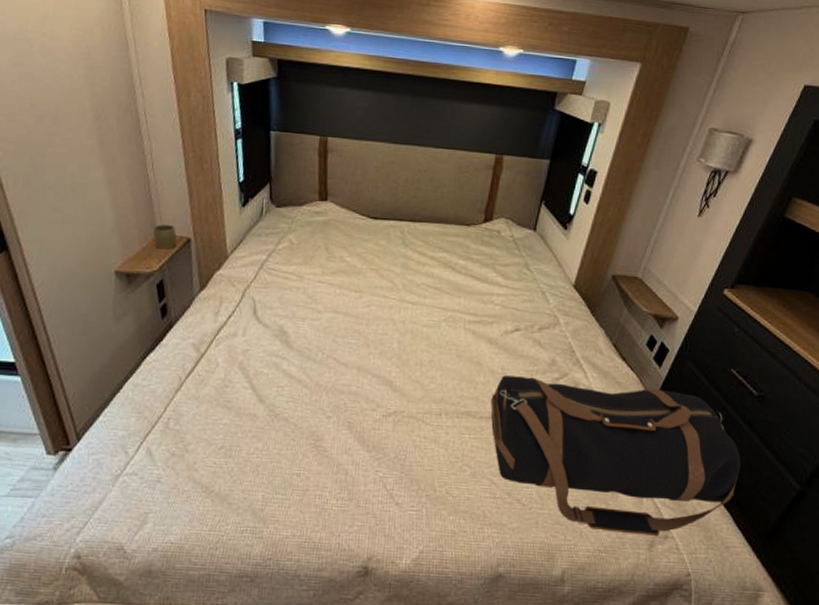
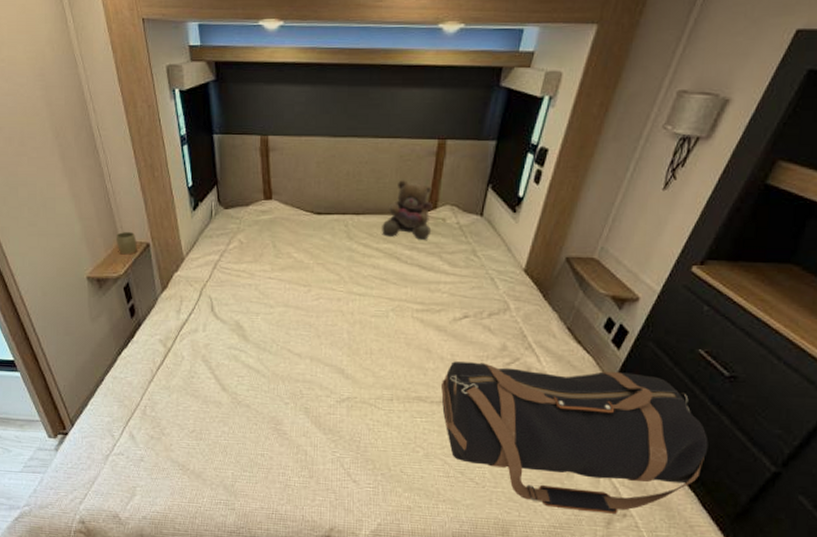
teddy bear: none [437,189,488,251] -> present [382,179,433,240]

